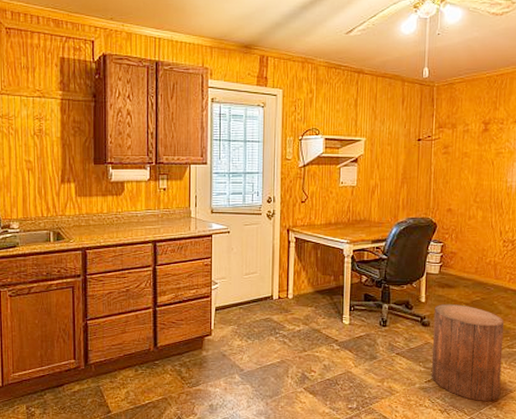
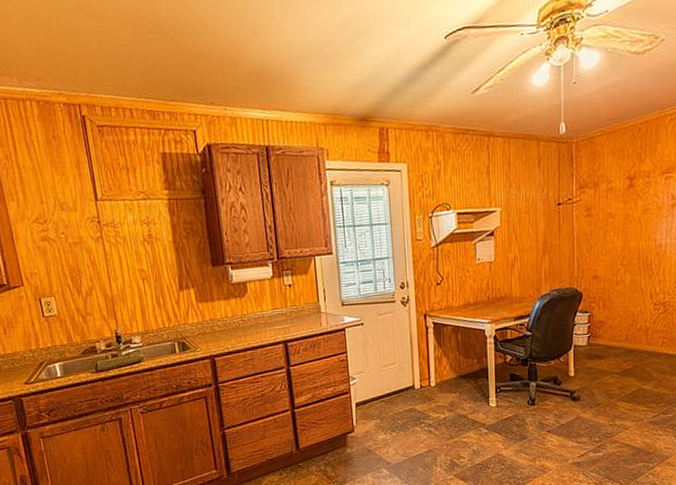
stool: present [431,304,505,401] -> none [584,375,658,470]

